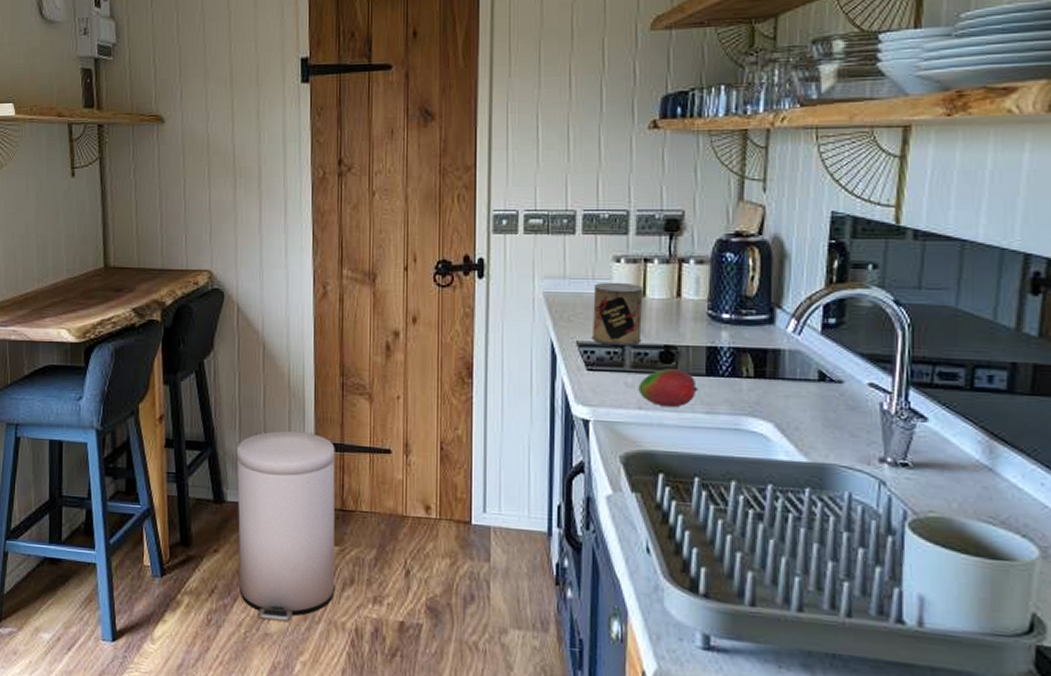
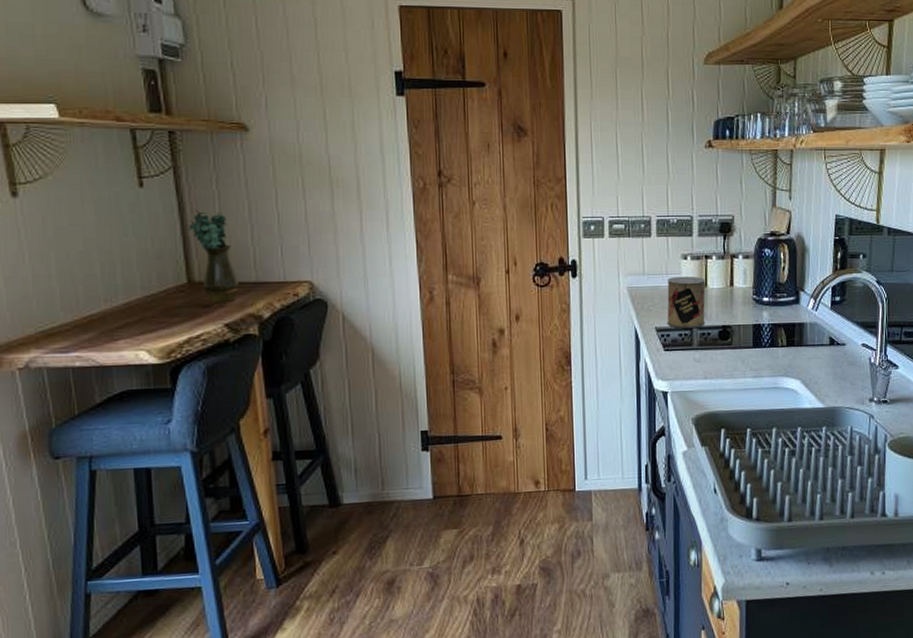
vase: none [108,197,148,288] -> present [189,208,240,304]
pedal bin: present [236,430,335,622] -> none [350,429,456,608]
fruit: present [638,367,699,408] -> none [704,343,748,376]

